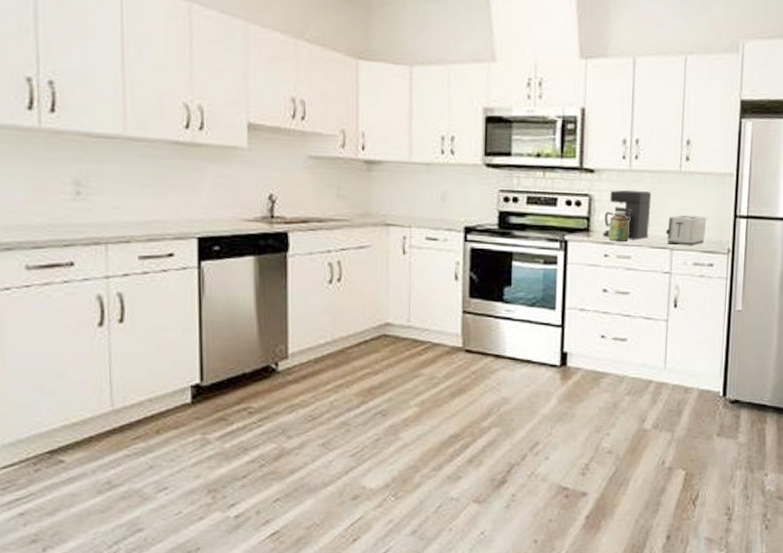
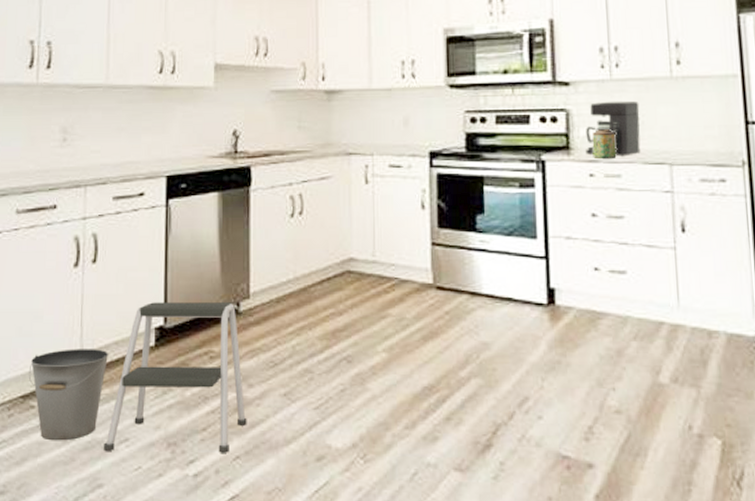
bucket: none [54,406,142,492] -> present [28,349,108,441]
step stool: none [142,362,287,499] -> present [104,302,247,453]
toaster: present [665,214,707,246] -> none [660,124,711,160]

